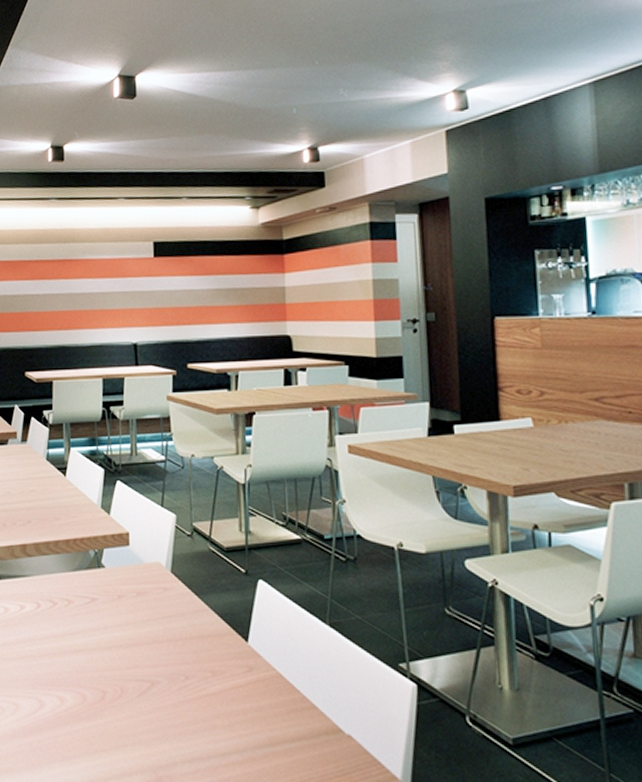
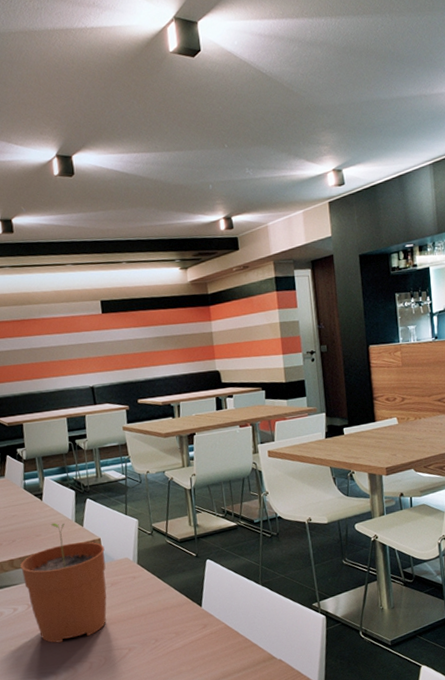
plant pot: none [33,505,133,659] -> present [20,522,107,643]

